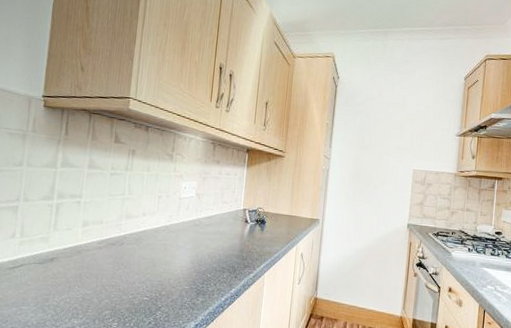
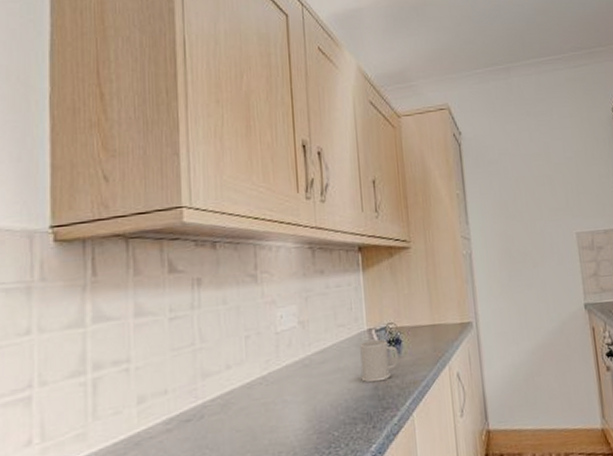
mug: none [232,217,262,247] -> present [360,339,399,383]

